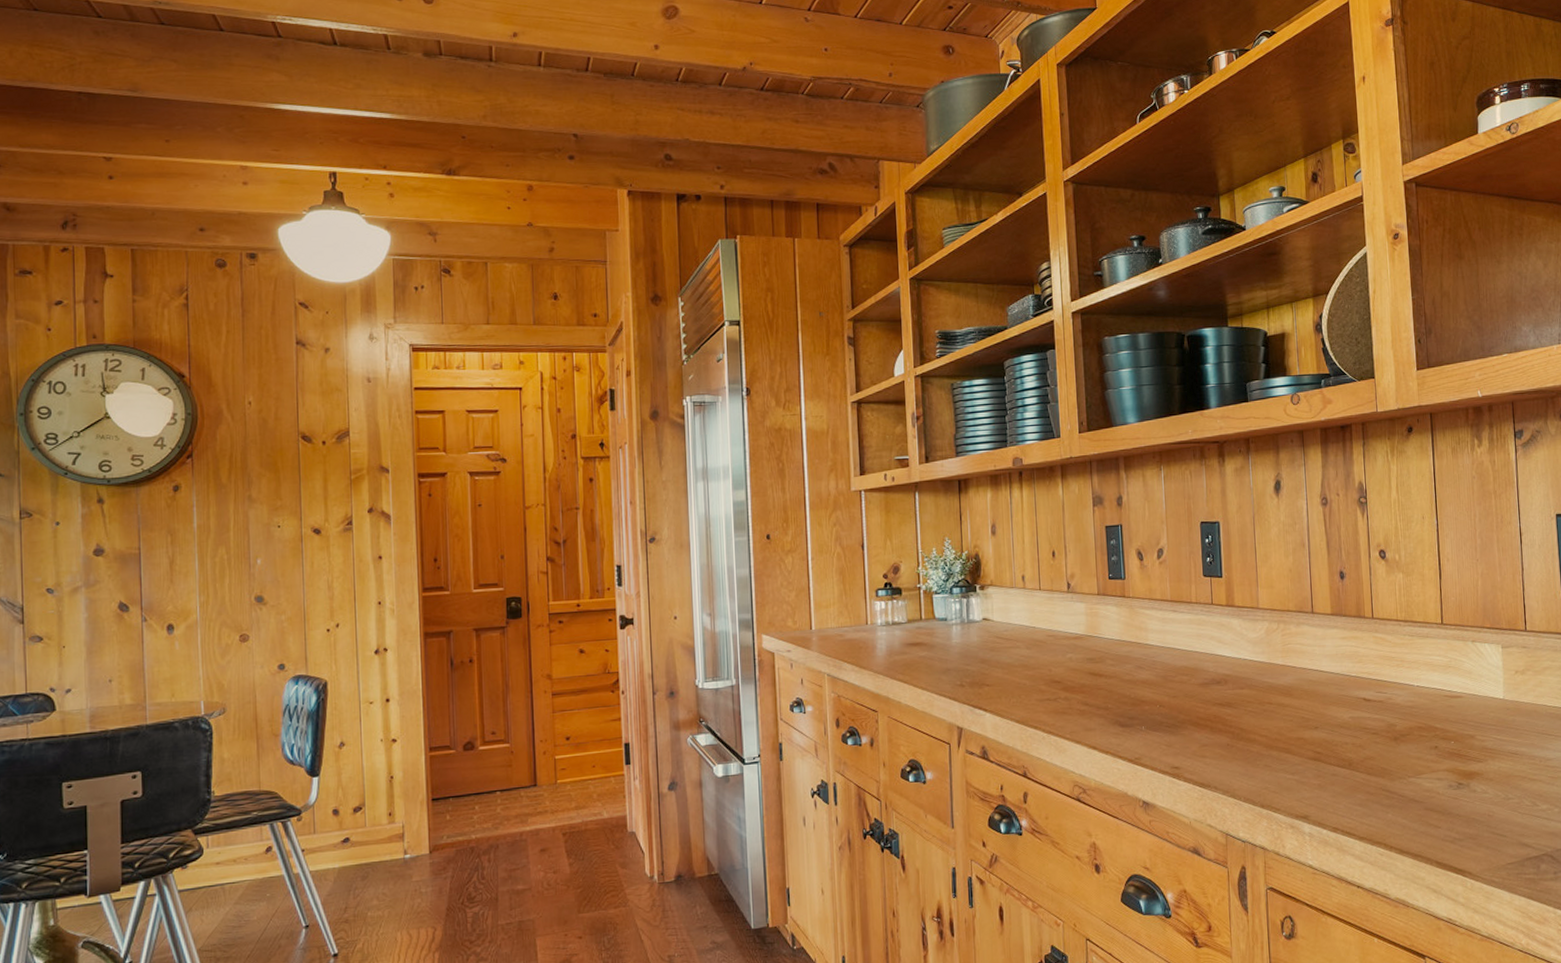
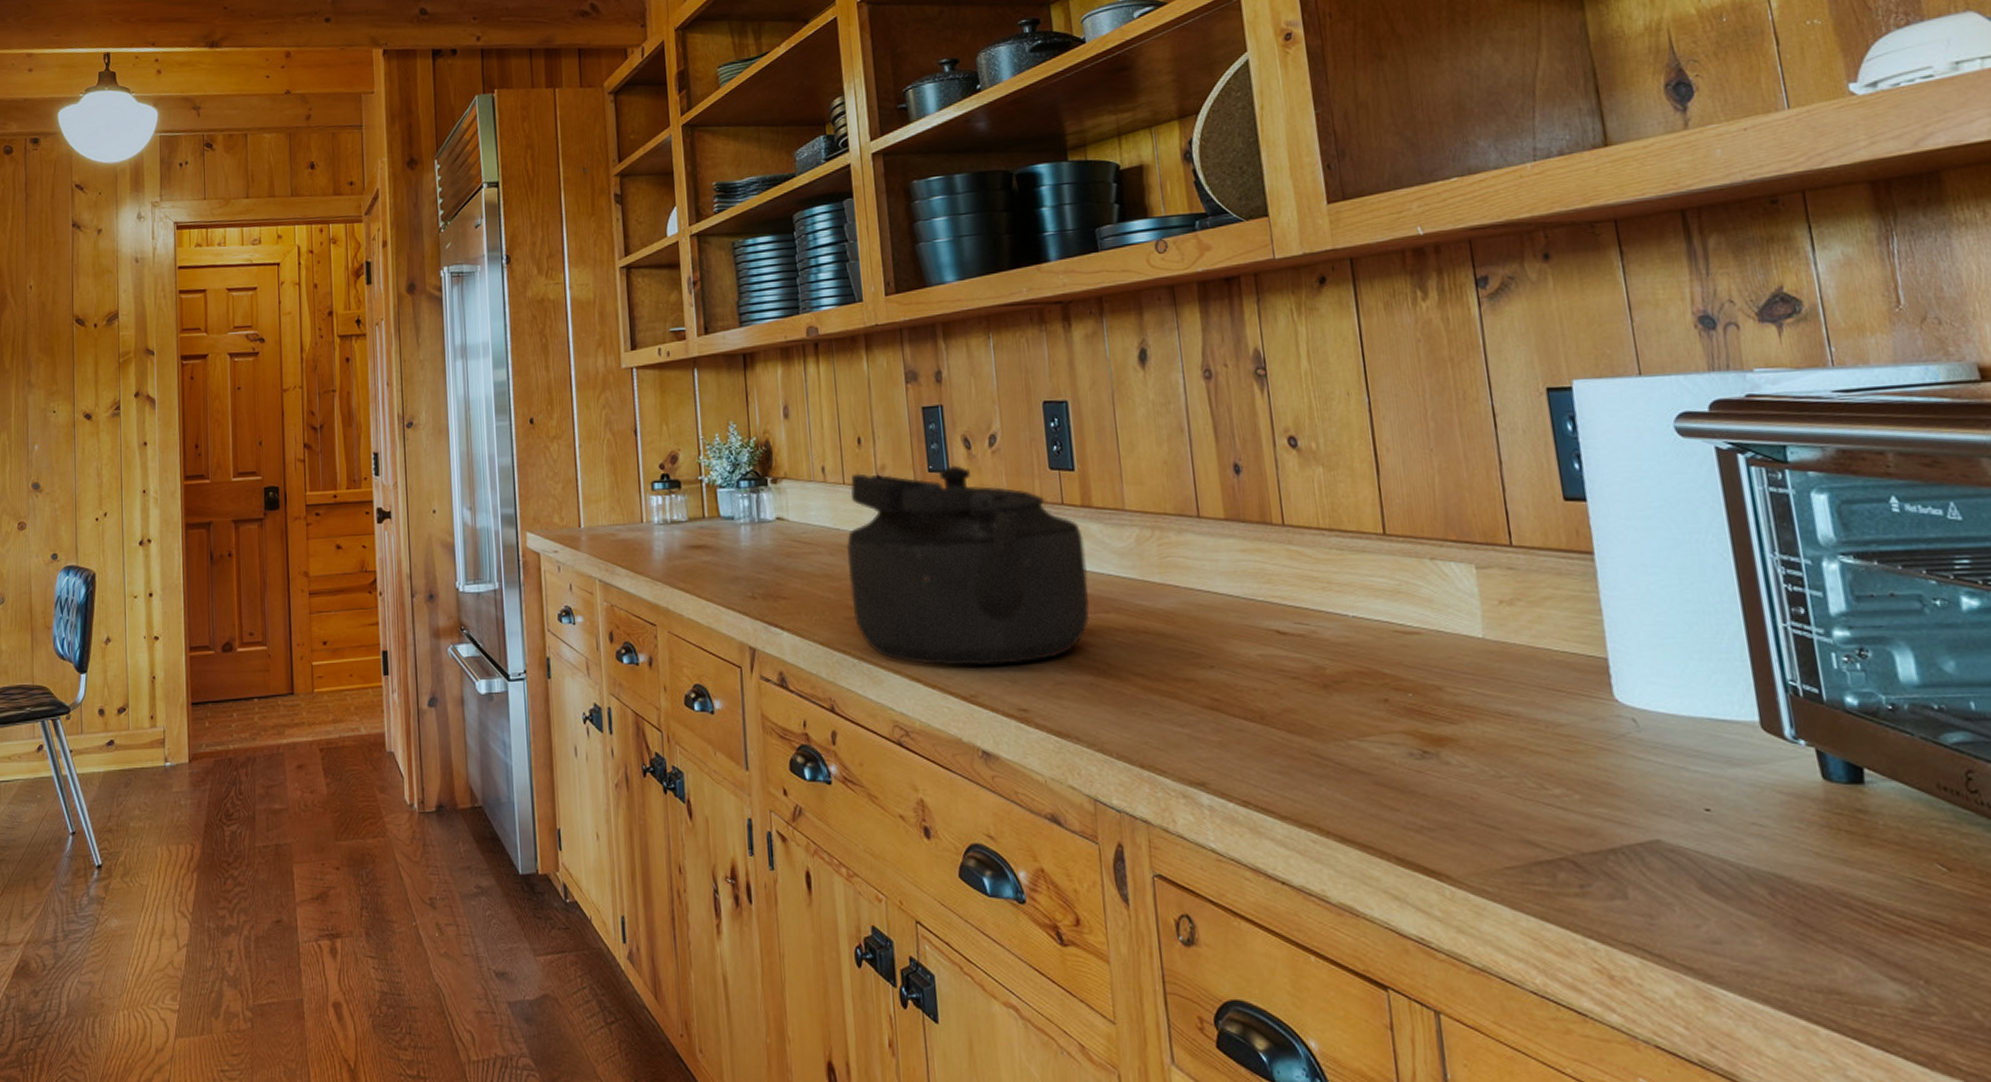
kettle: none [1040,573,1229,736] -> present [846,465,1090,667]

